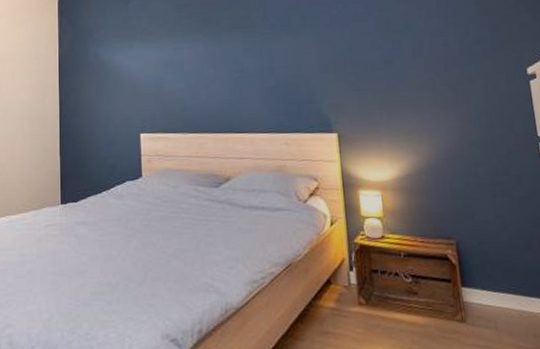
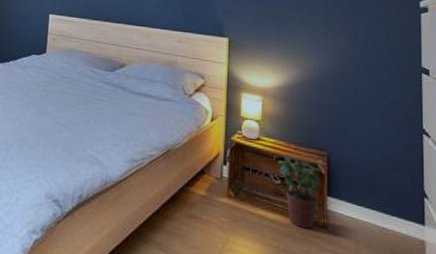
potted plant: none [405,249,454,326] -> present [277,155,321,229]

